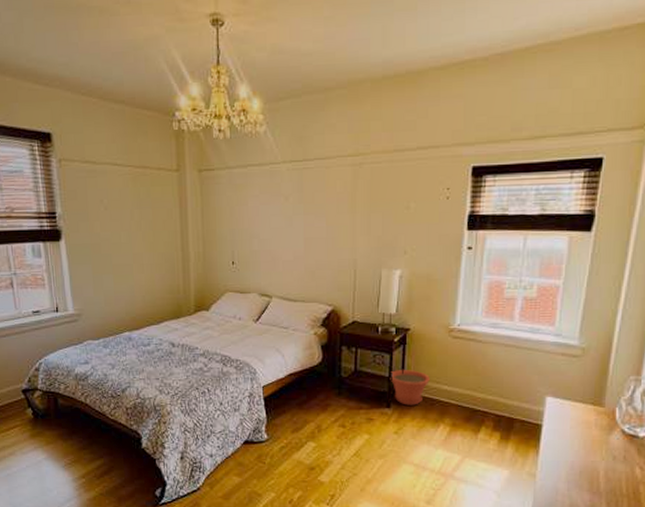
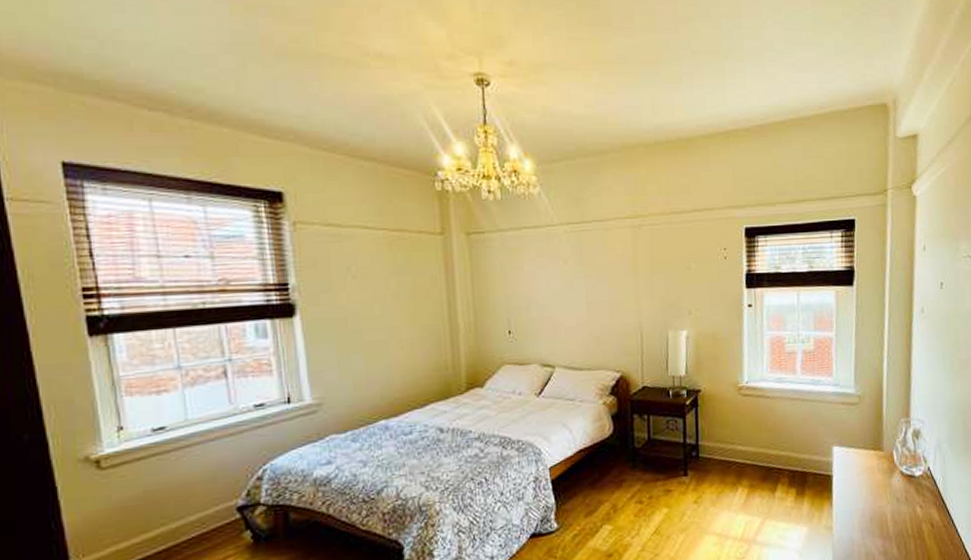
plant pot: present [390,370,430,405] -> none [685,432,724,471]

